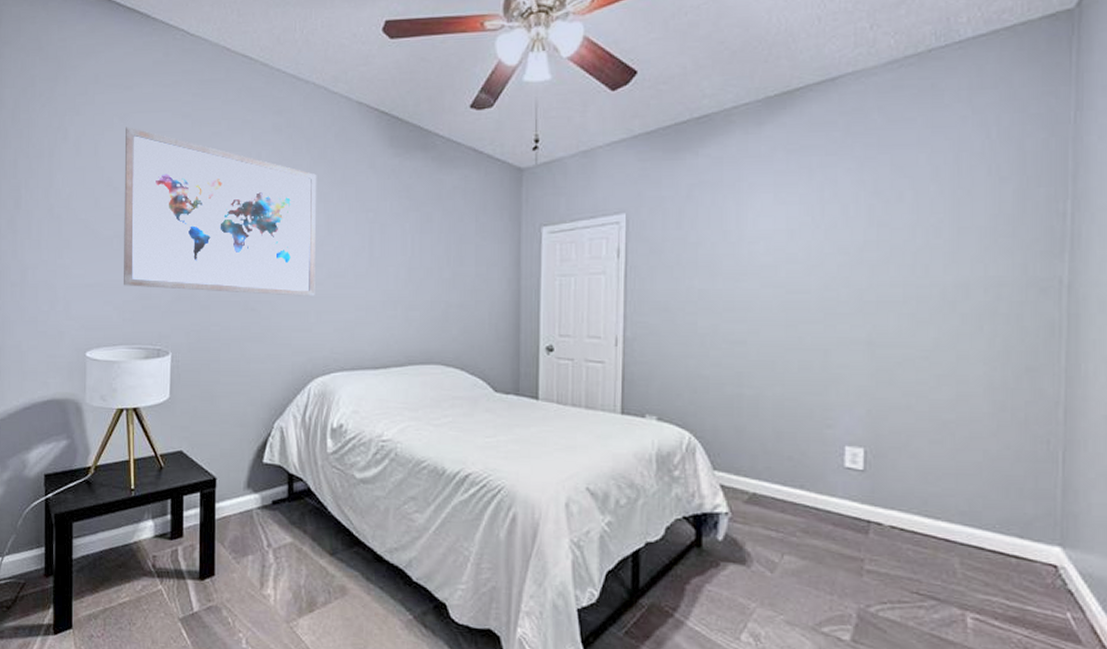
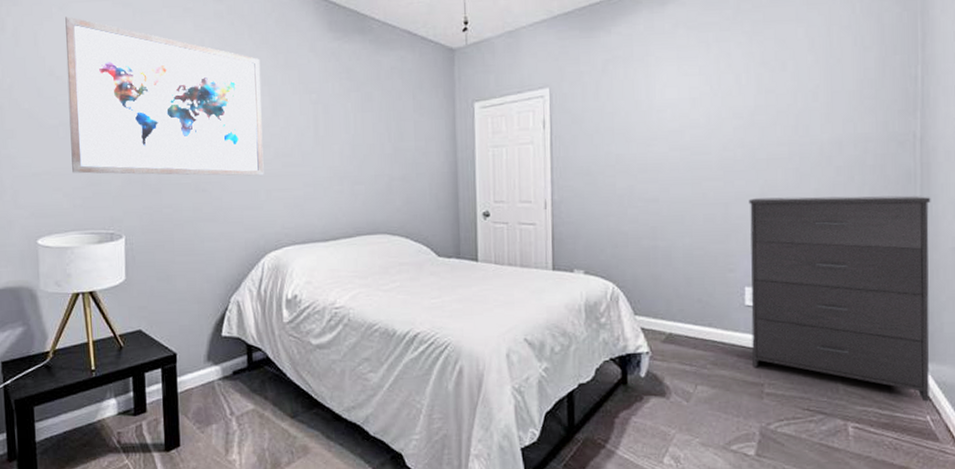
dresser: none [851,344,1080,596] -> present [748,195,931,402]

